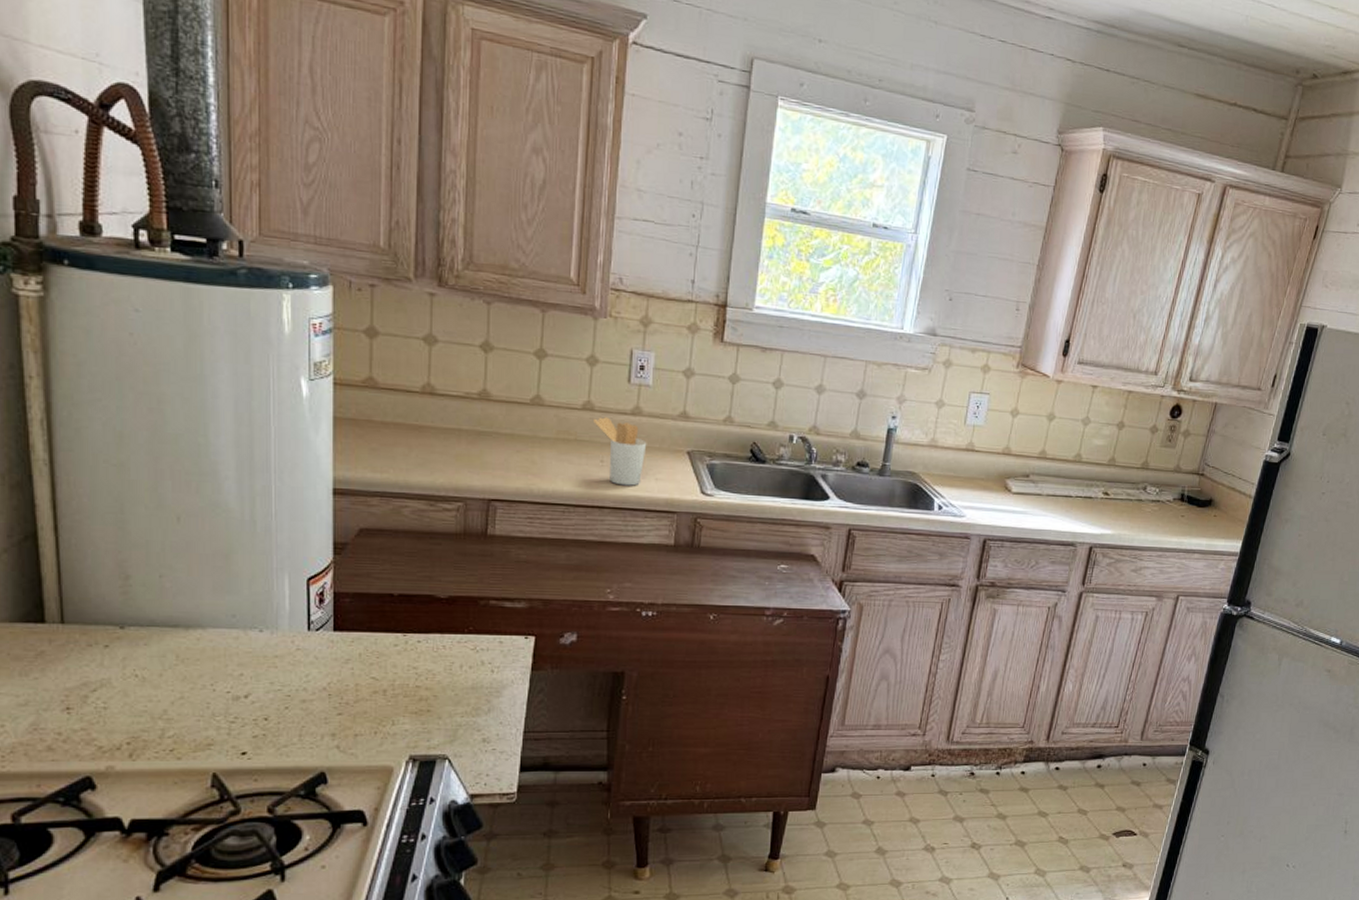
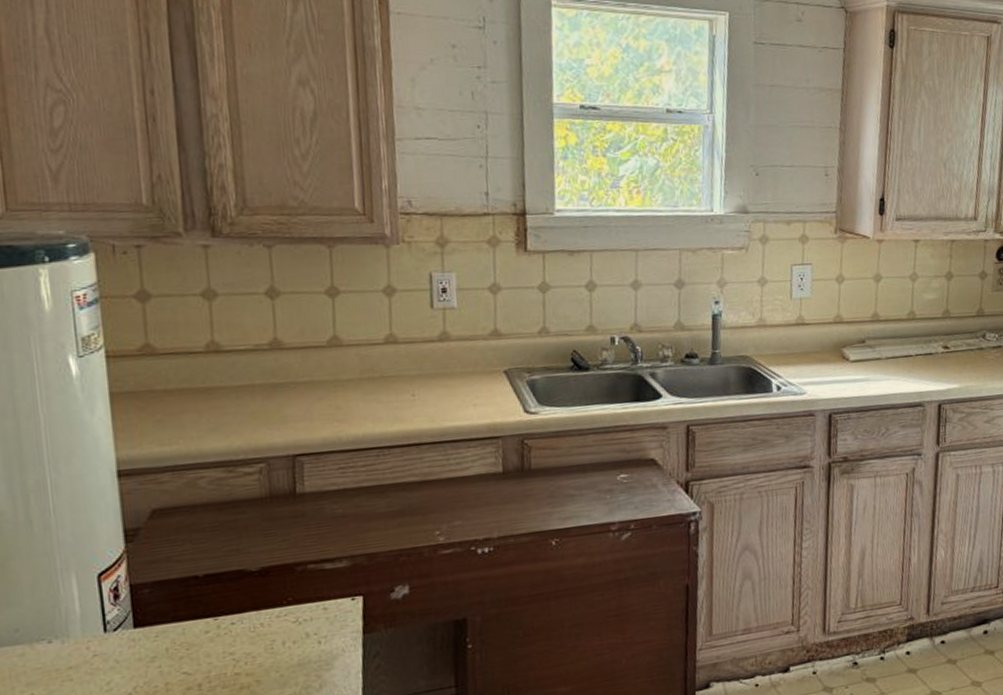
utensil holder: present [594,417,647,486] -> none [399,348,460,418]

